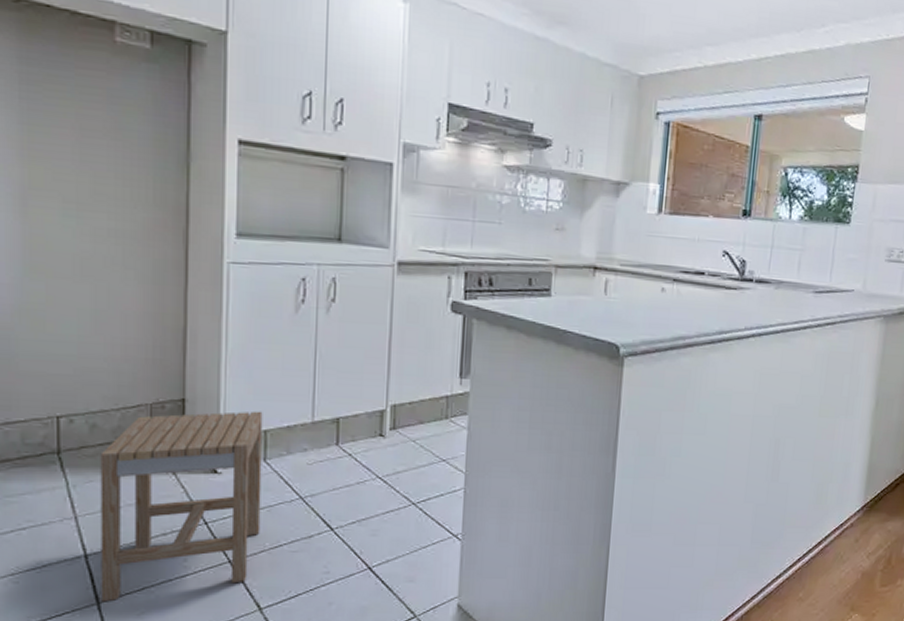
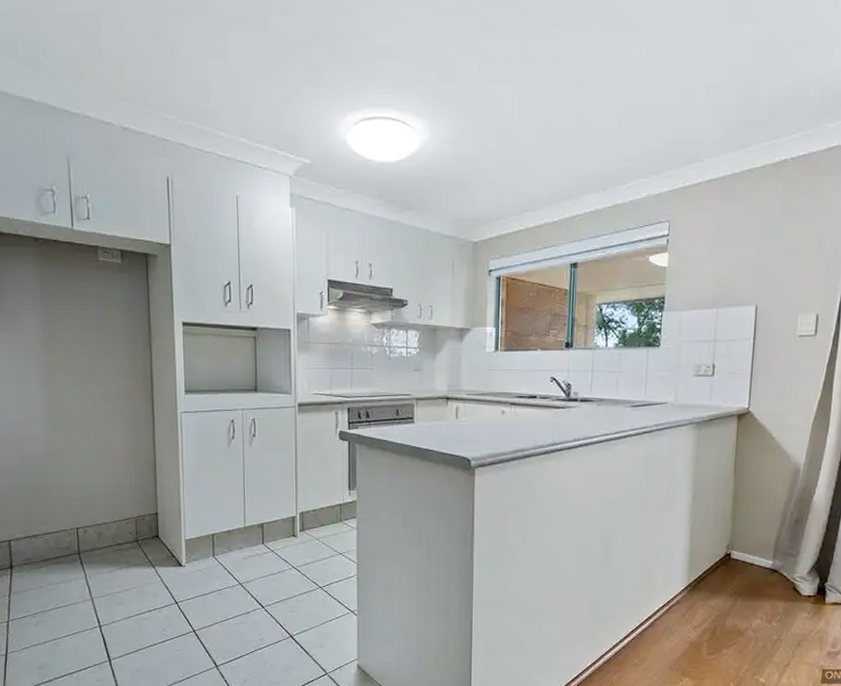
stool: present [100,411,263,602] -> none [105,520,214,660]

